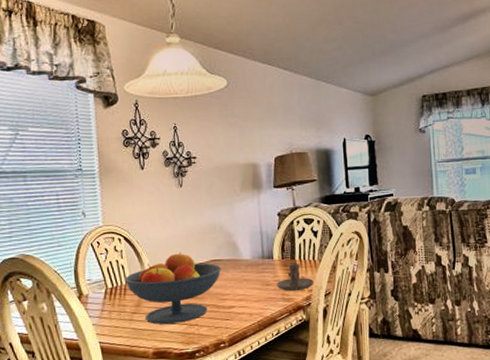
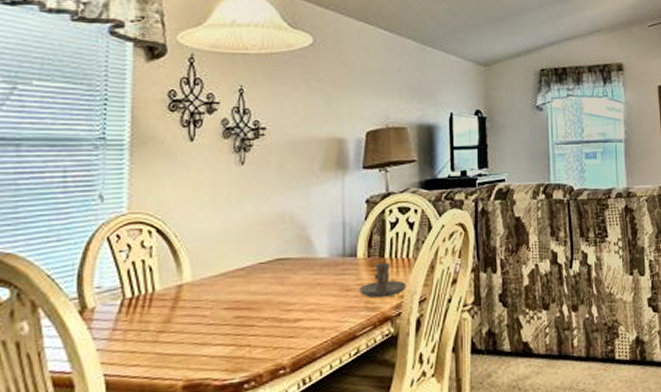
fruit bowl: present [124,252,222,324] -> none [151,248,288,347]

